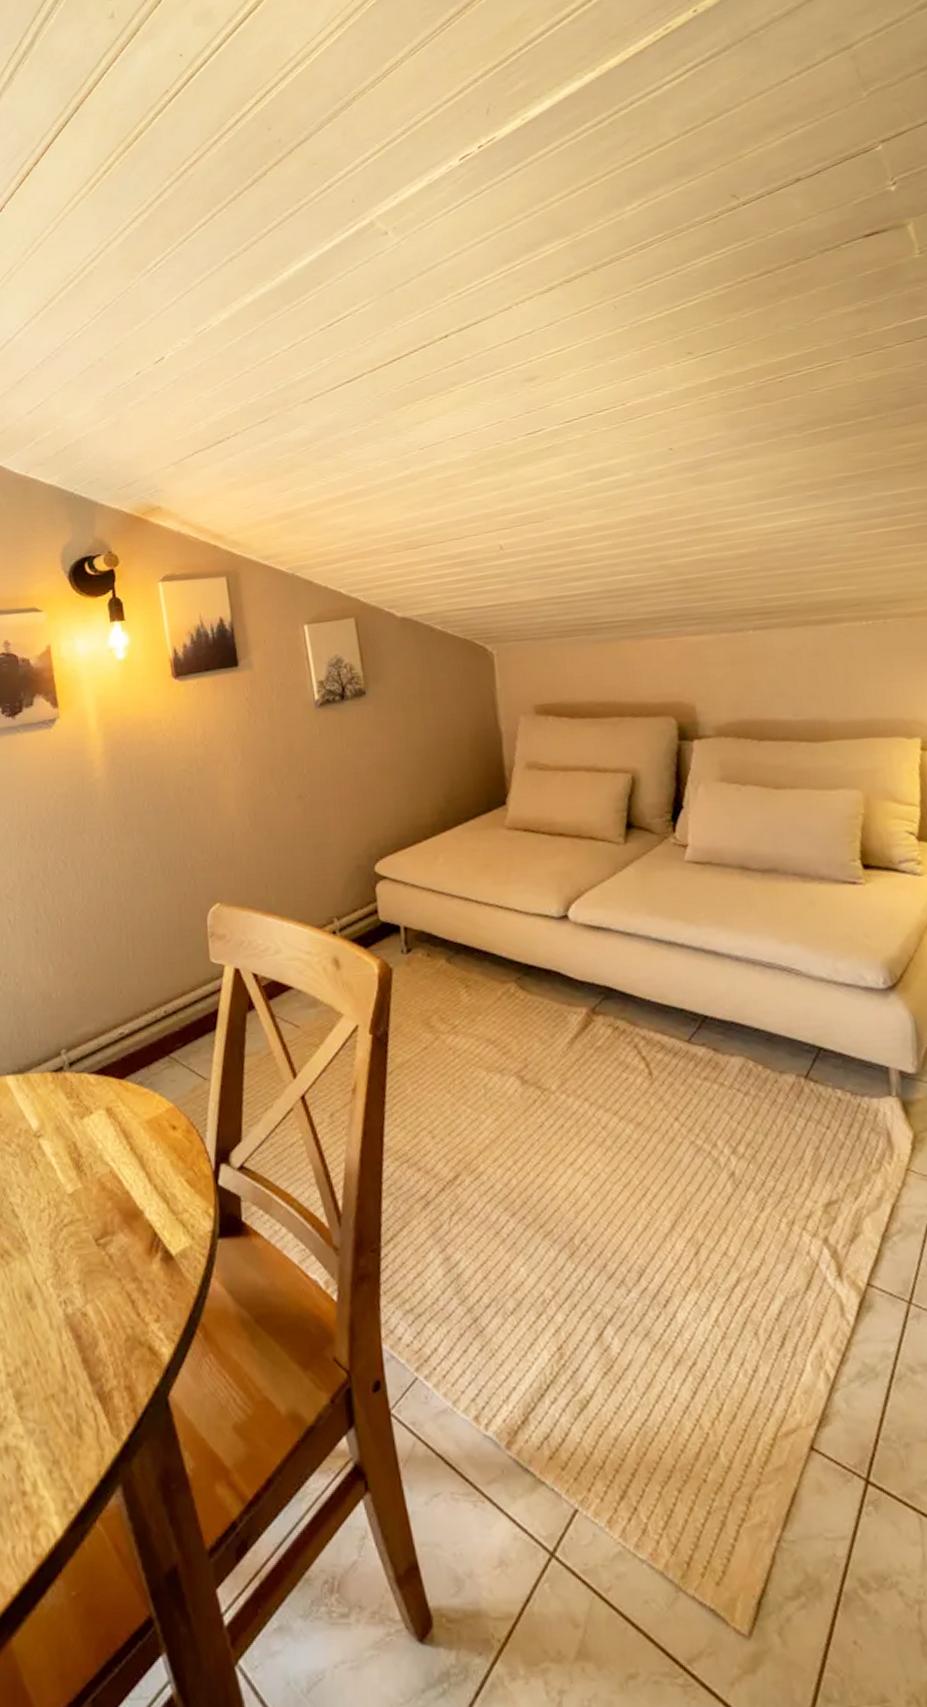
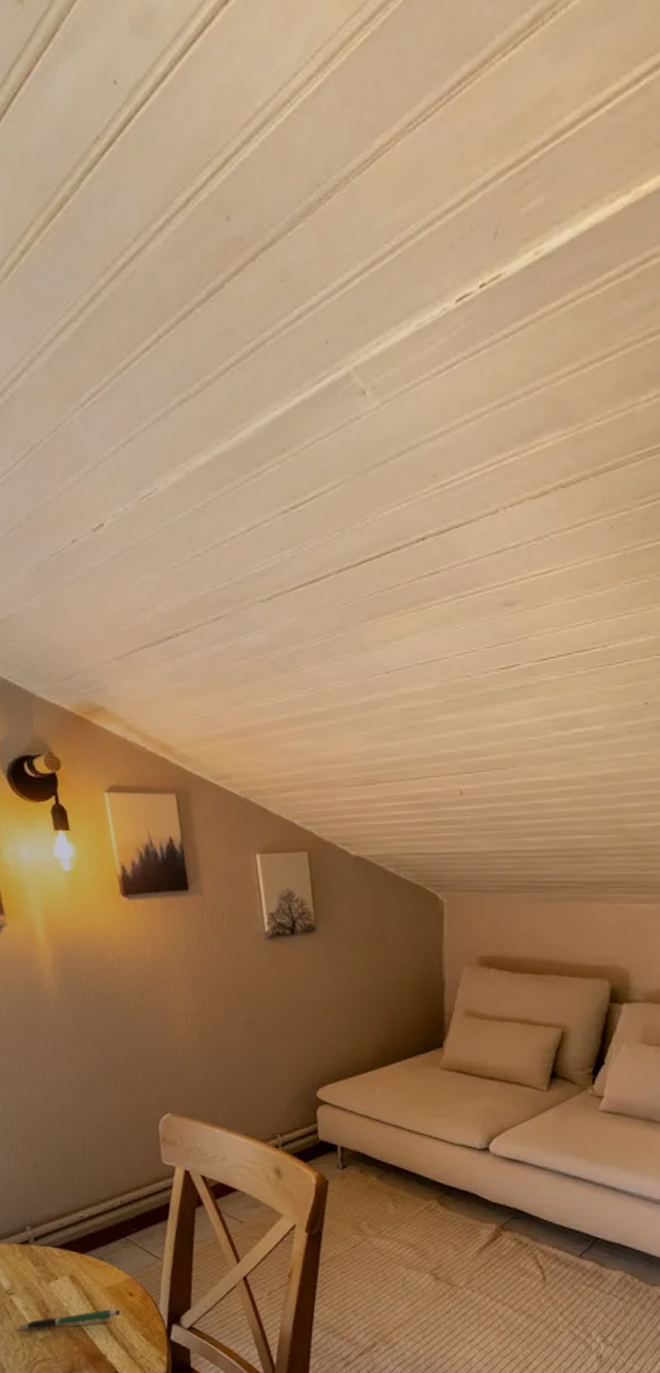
pen: none [45,1148,162,1183] -> present [18,1309,121,1330]

